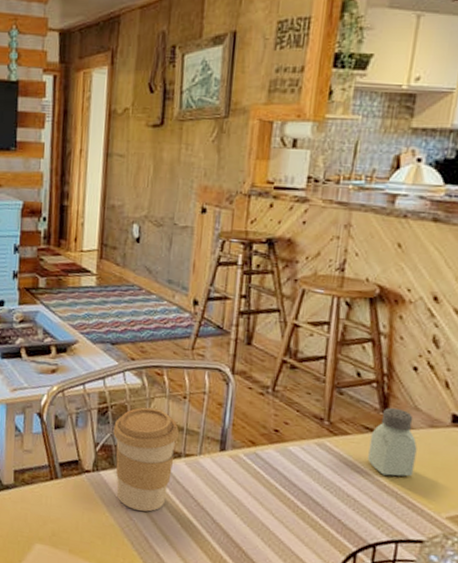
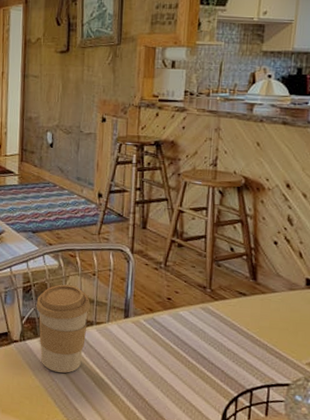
saltshaker: present [368,407,417,477] -> none [242,275,281,332]

